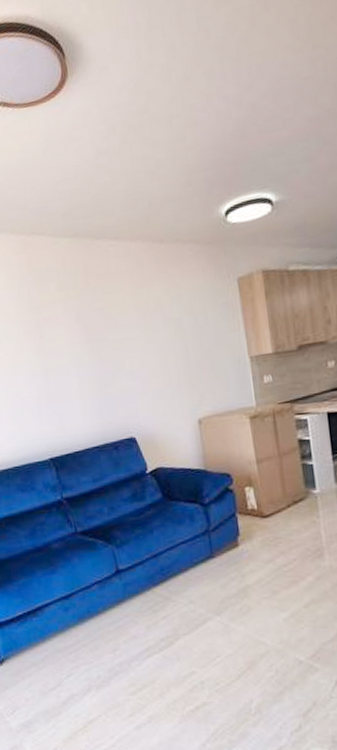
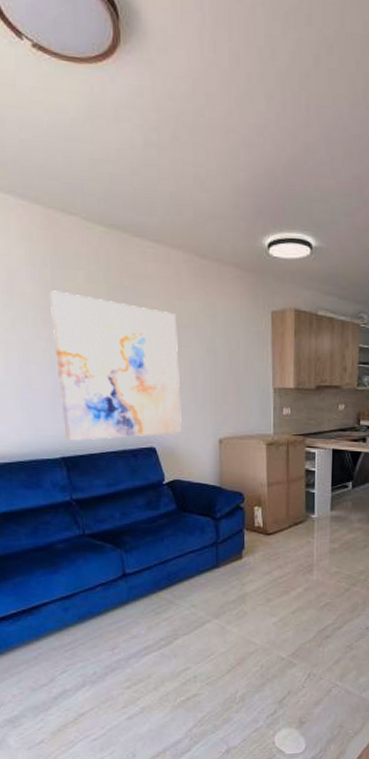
wall art: none [27,301,159,442] -> present [48,290,182,441]

